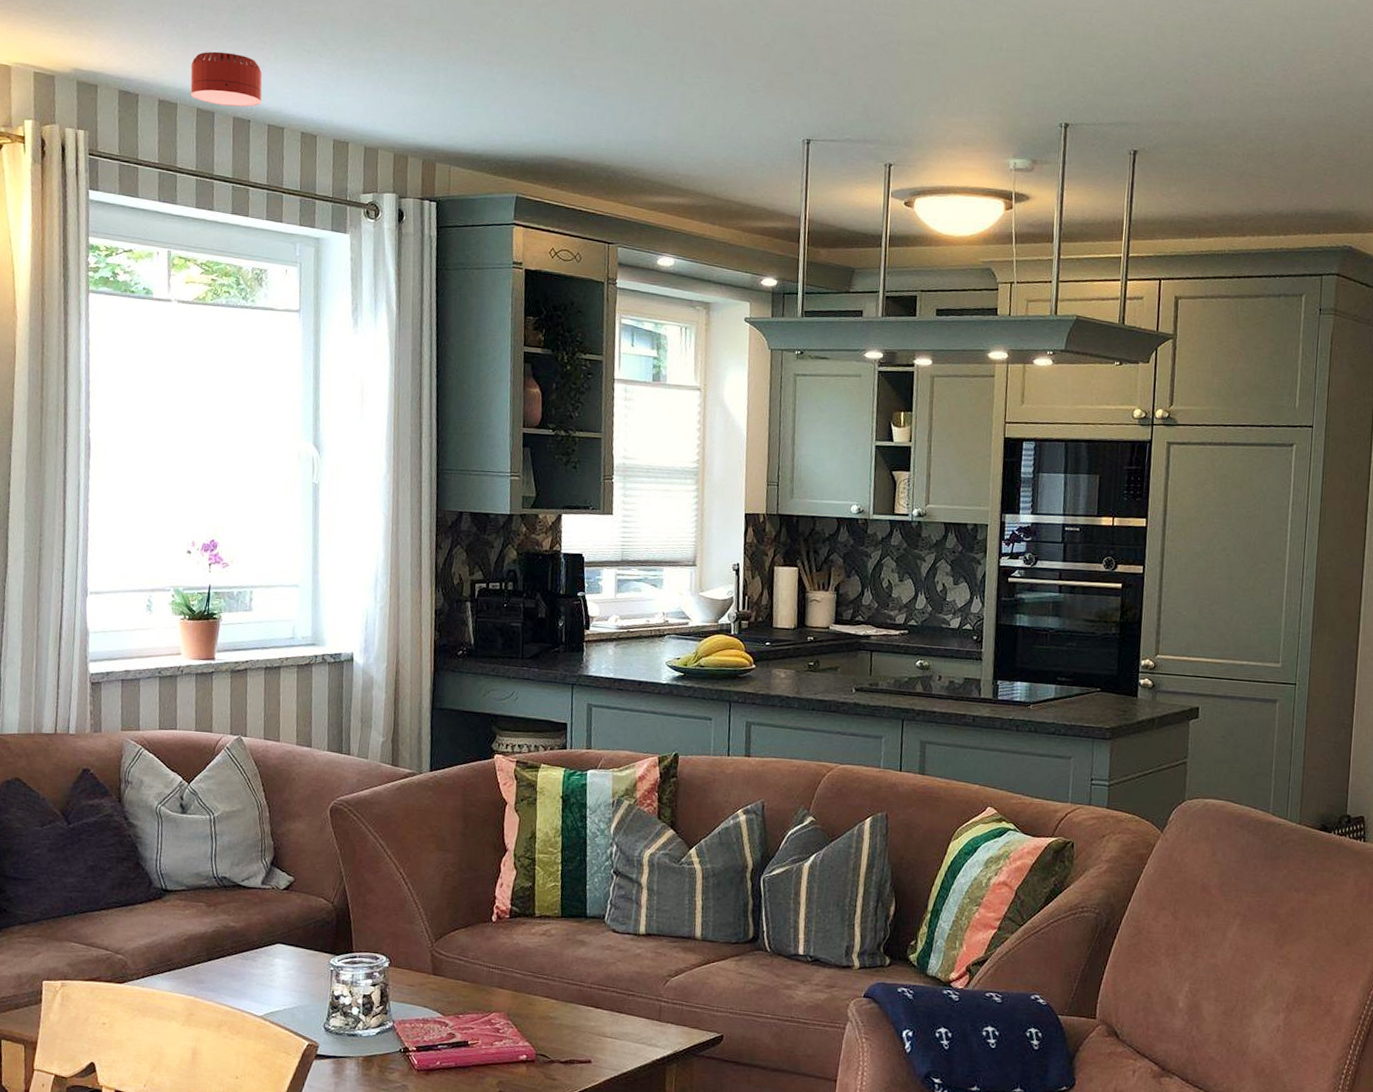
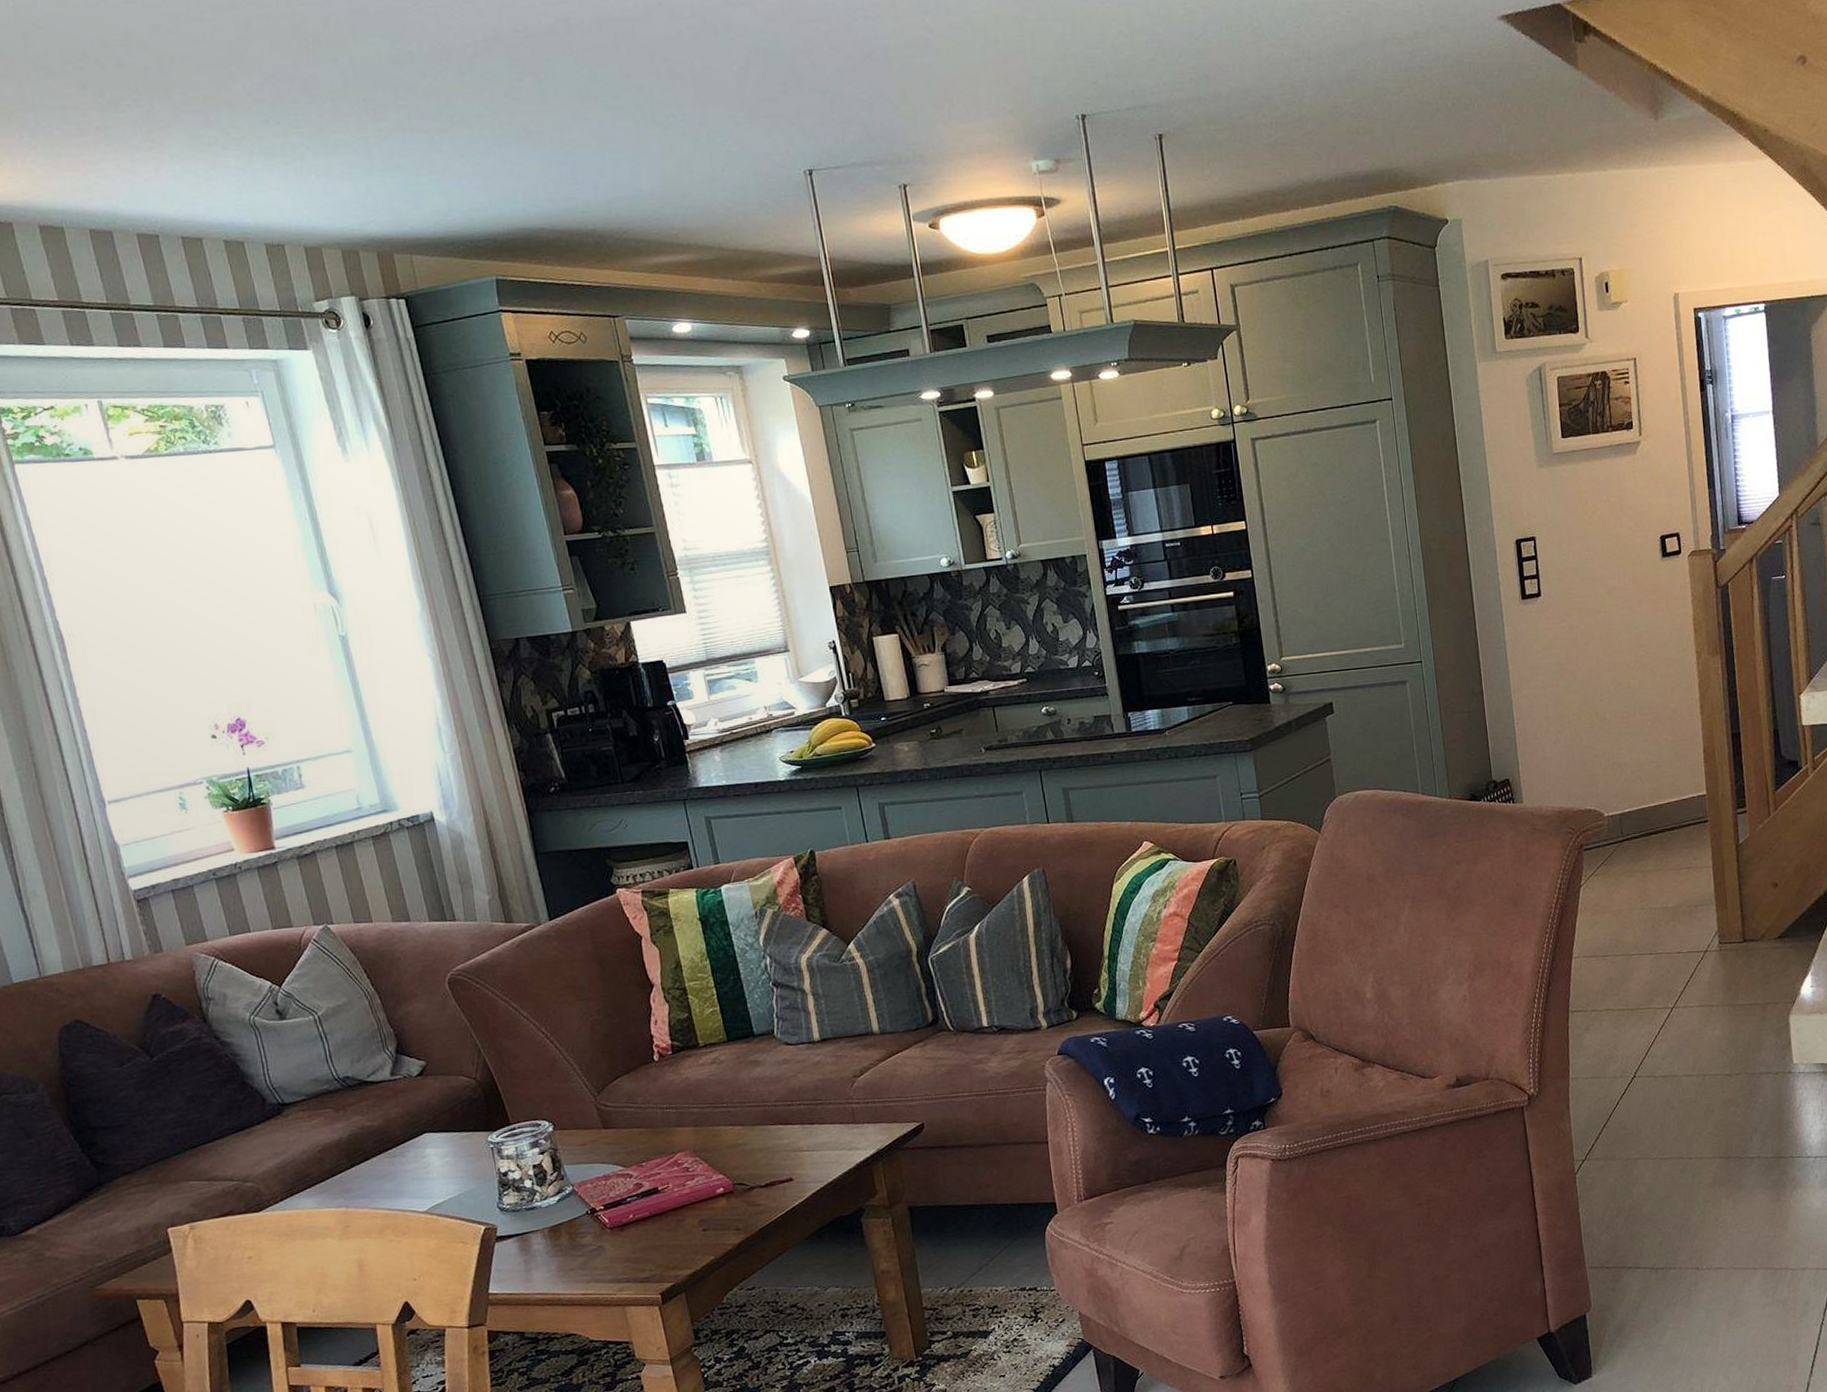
smoke detector: present [190,51,262,107] -> none [68,158,167,223]

